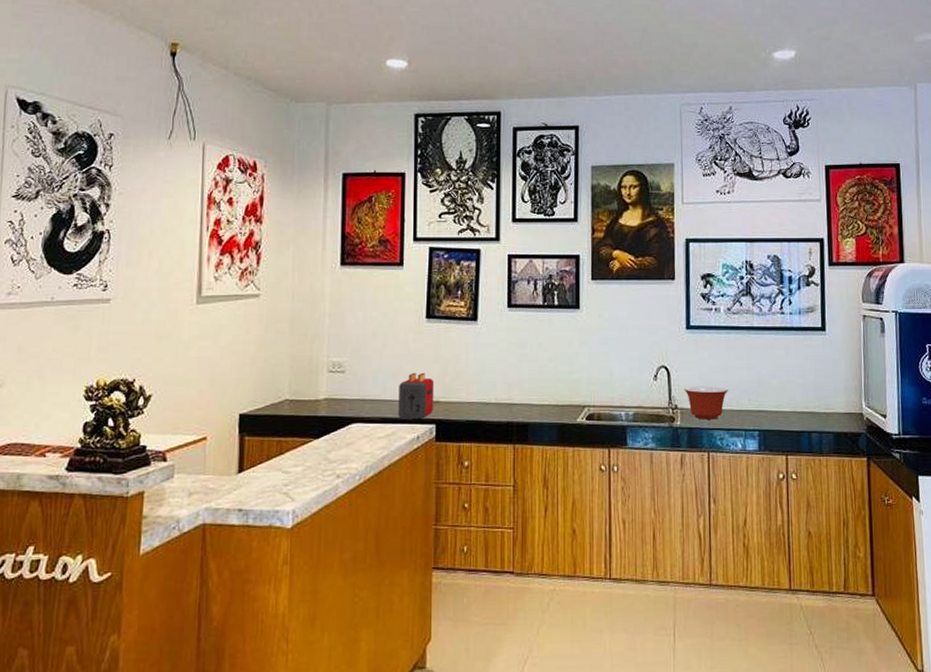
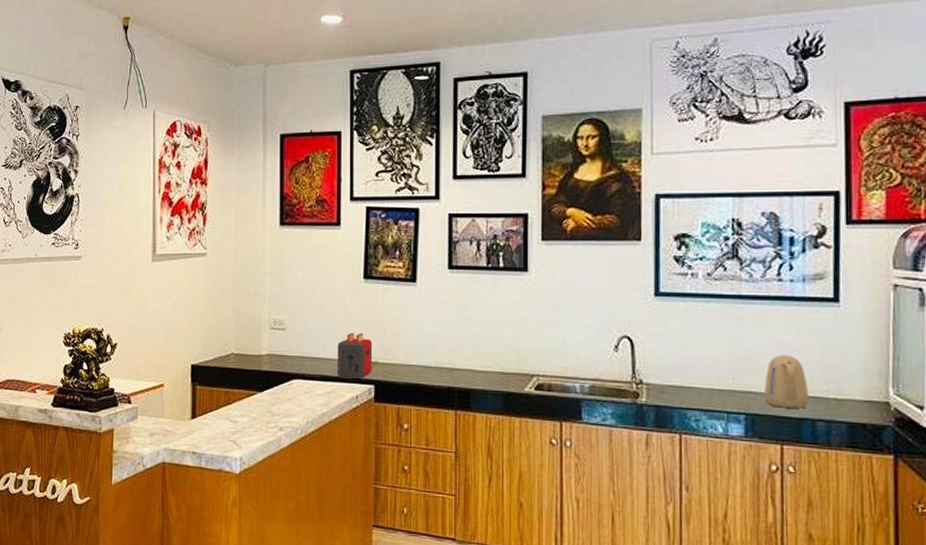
mixing bowl: present [684,386,728,420] -> none [651,360,707,398]
kettle: none [772,377,806,423] -> present [764,355,809,409]

